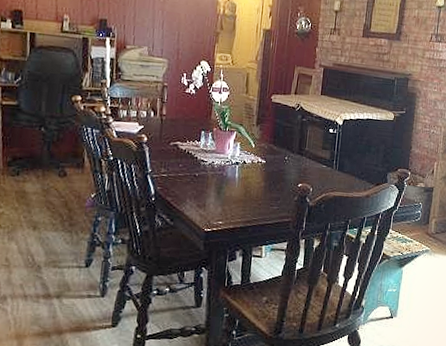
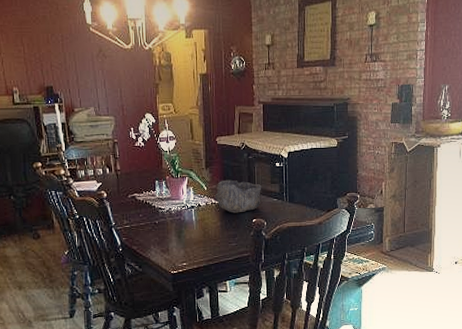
bowl: none [261,139,313,176] -> present [214,179,262,213]

